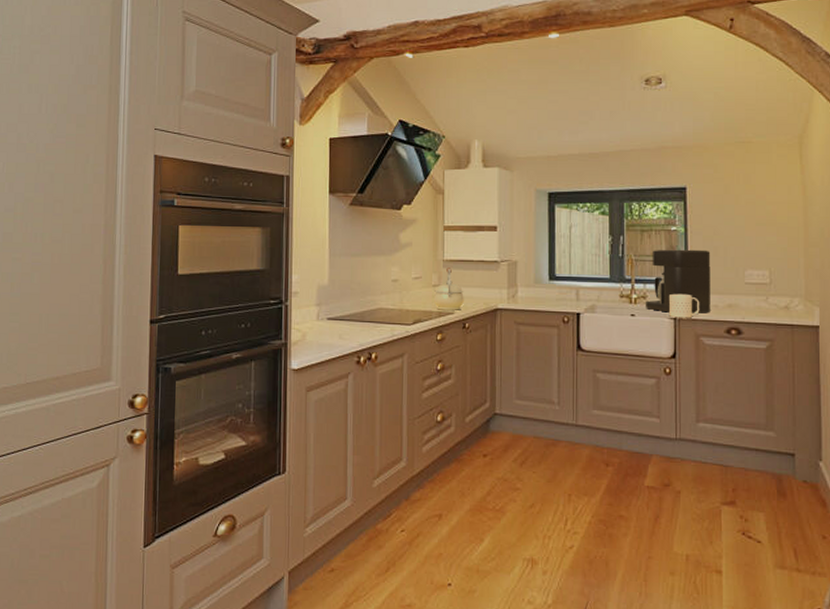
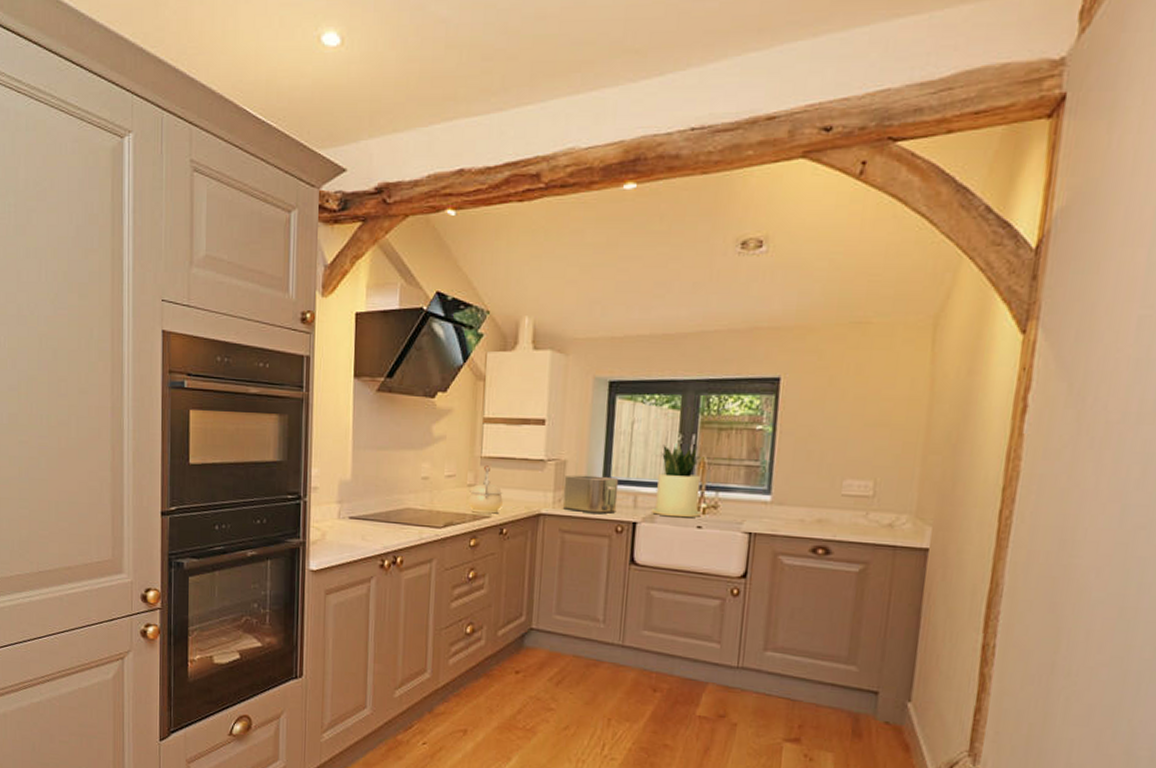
toaster: none [516,273,563,307] -> present [562,474,619,514]
planter: none [591,245,634,308] -> present [651,444,702,518]
coffee maker: present [645,249,711,313] -> none [715,451,802,529]
mug: present [668,293,700,318] -> none [743,504,783,534]

